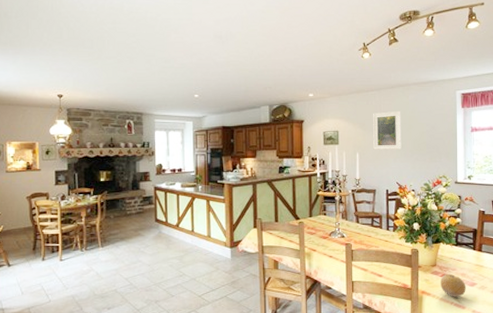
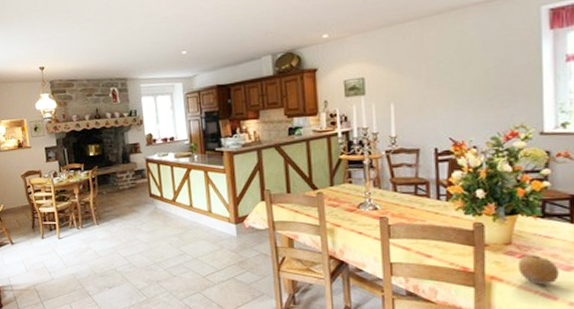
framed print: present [373,110,402,150] -> none [412,43,456,98]

